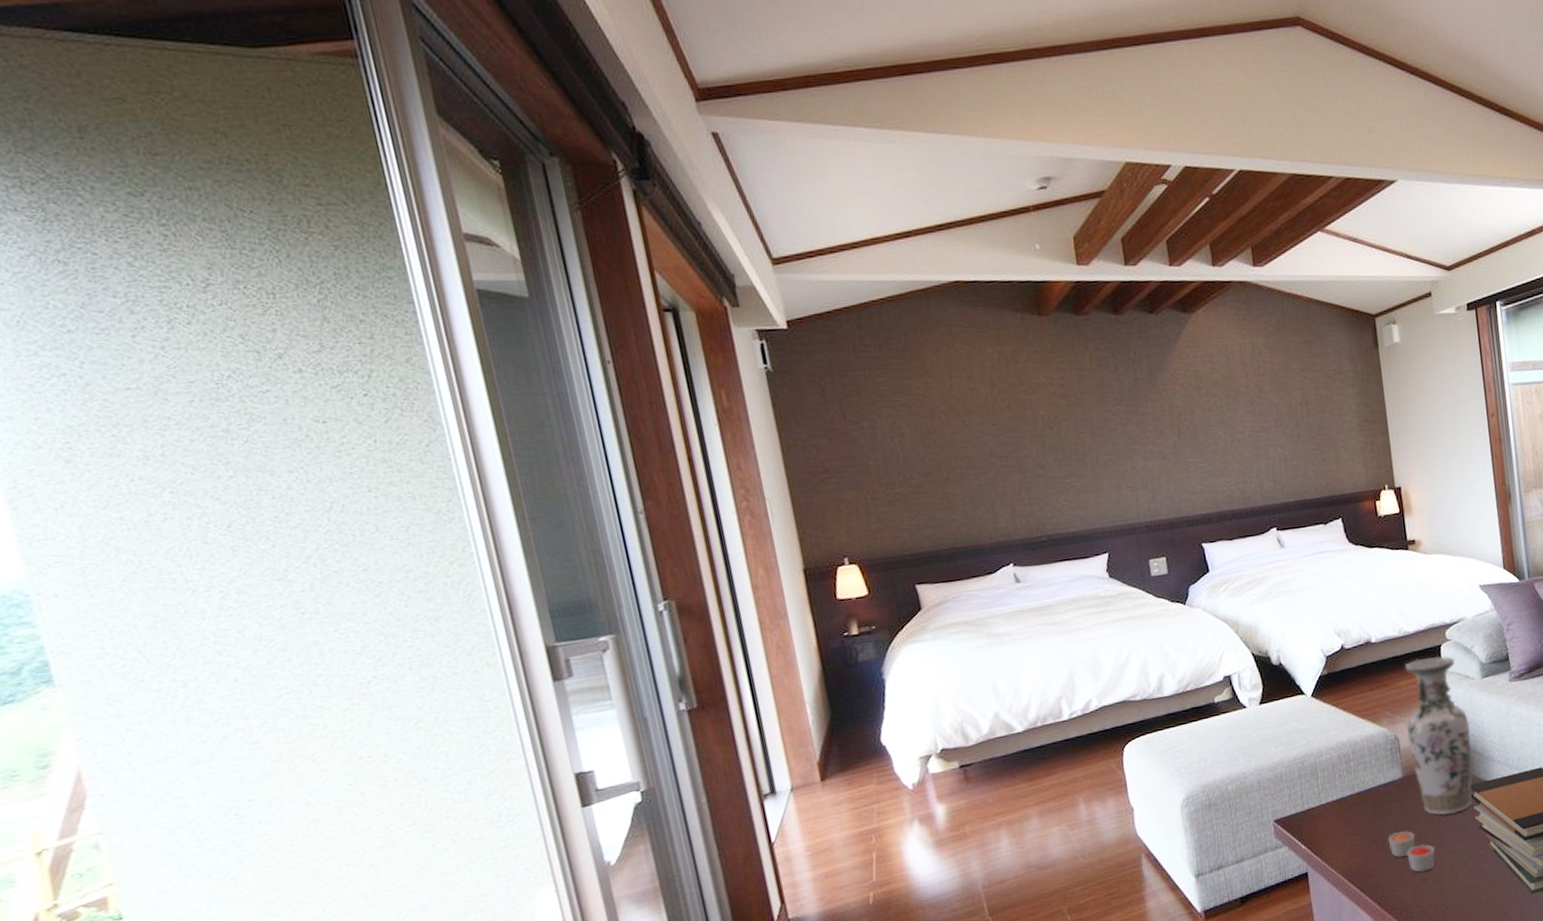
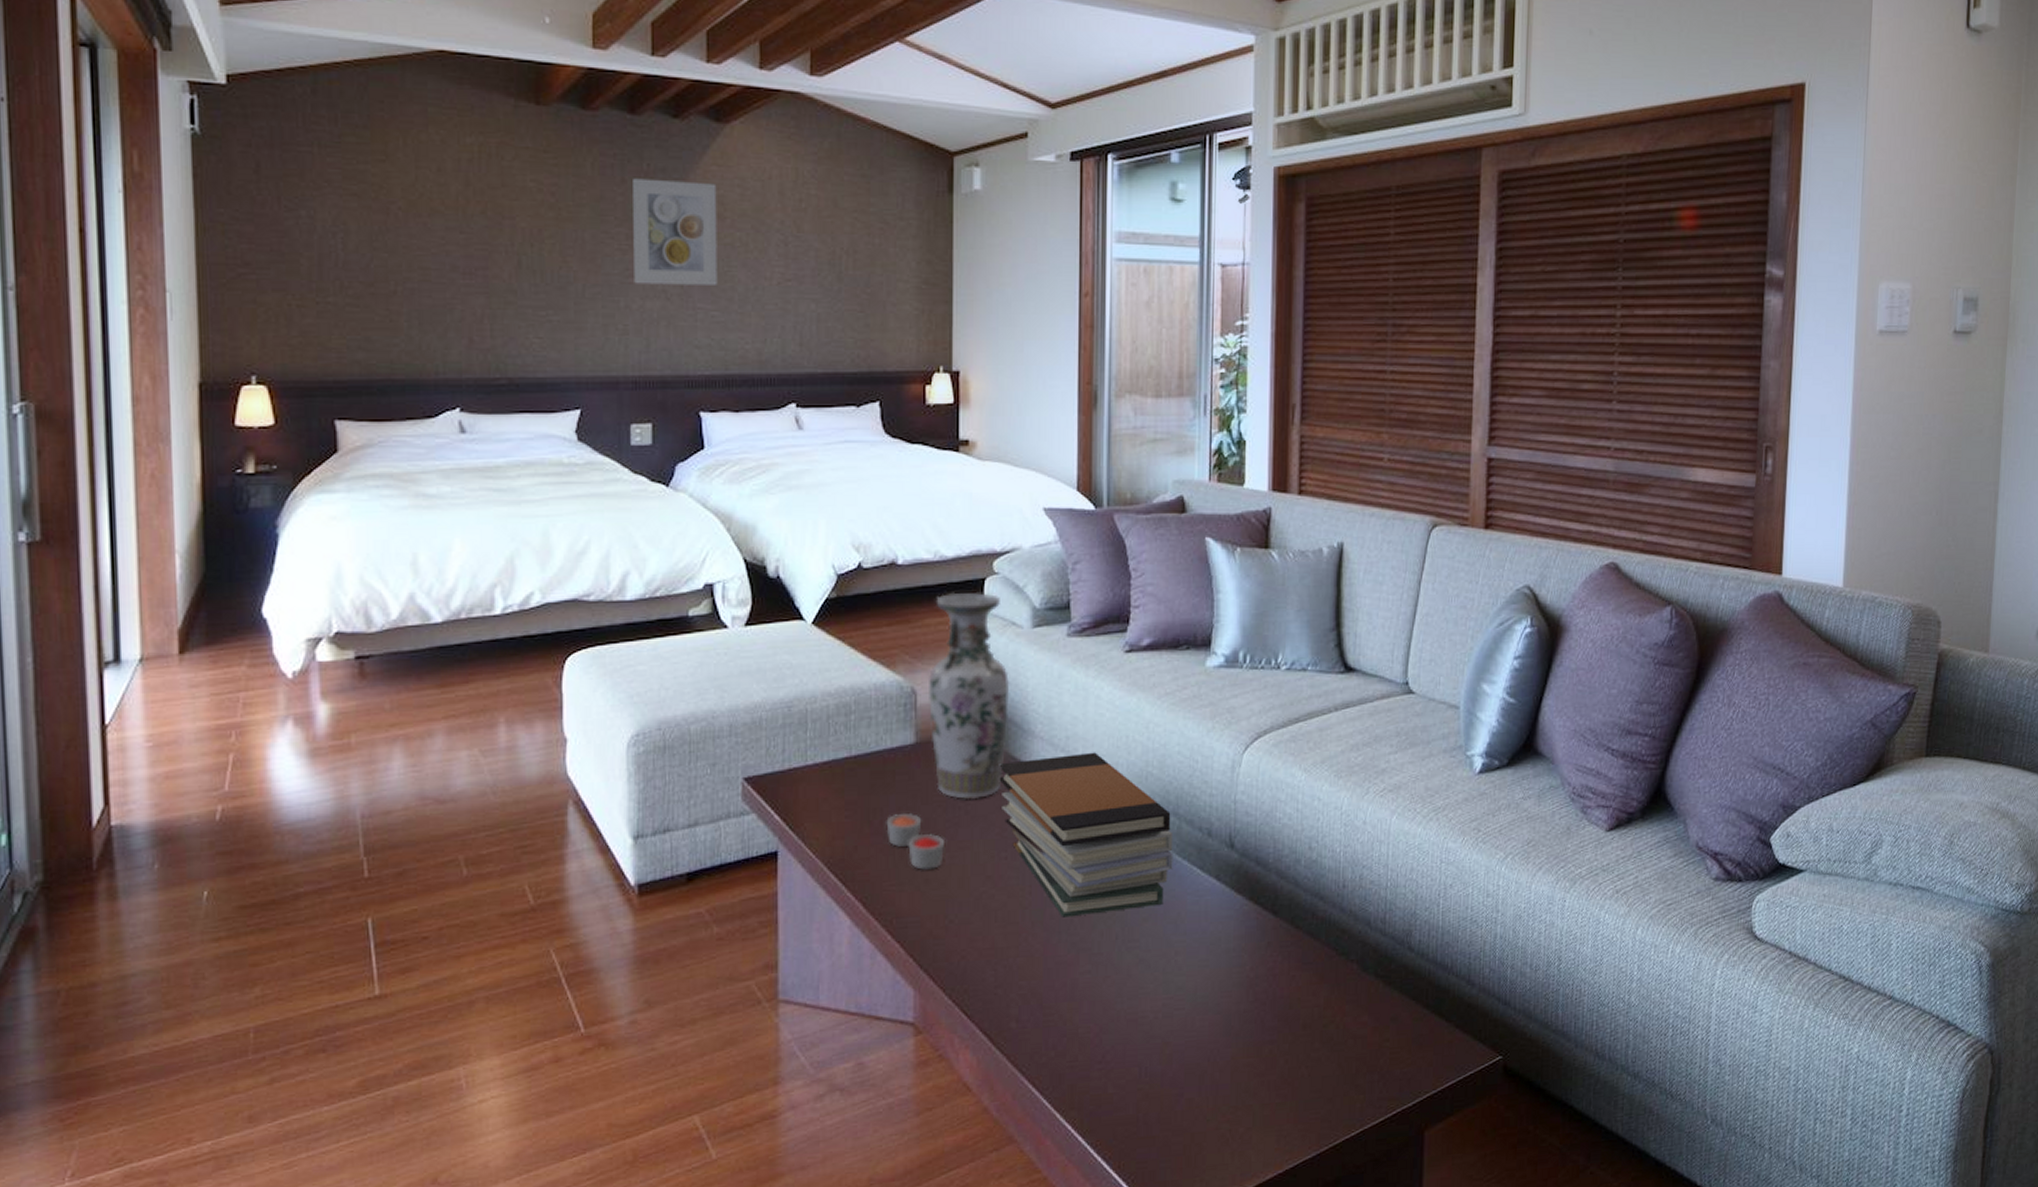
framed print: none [1124,362,1202,450] -> present [633,178,717,285]

